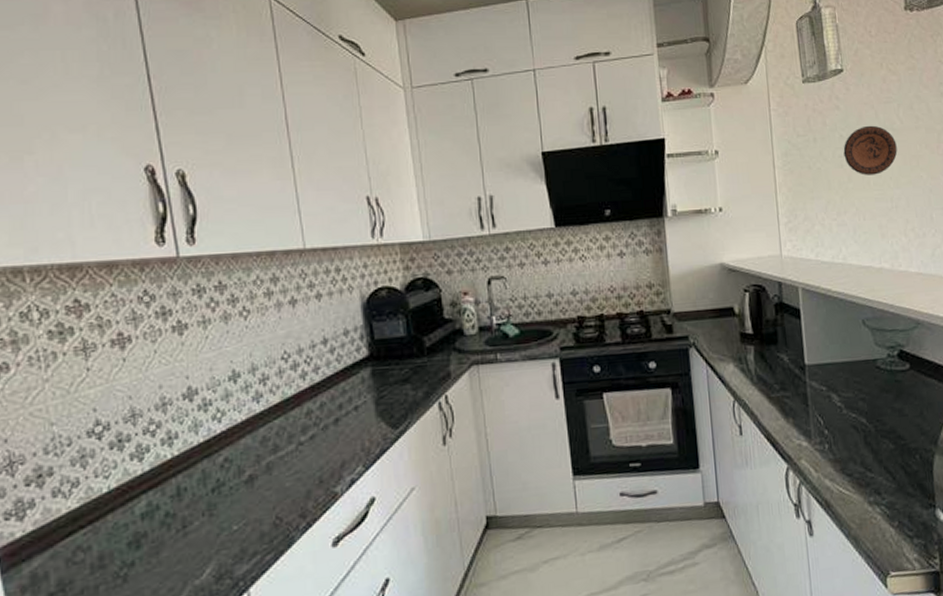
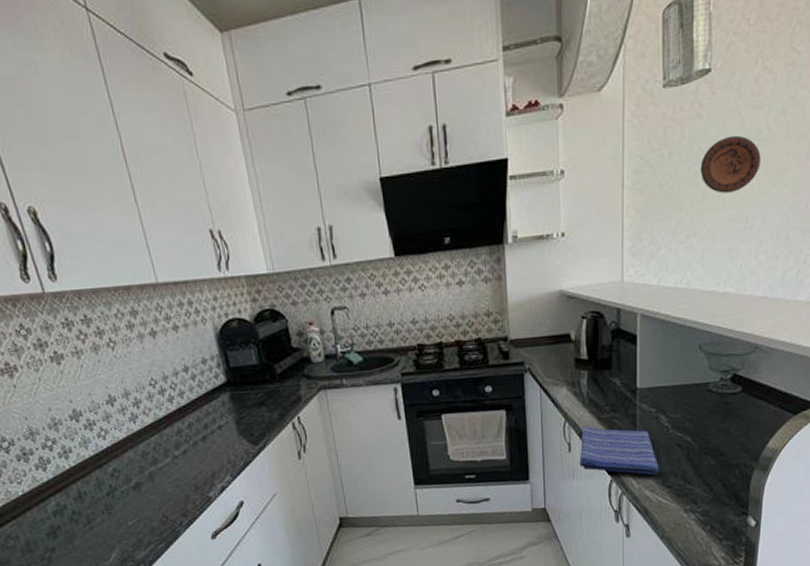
dish towel: none [751,405,837,462] -> present [579,426,659,475]

